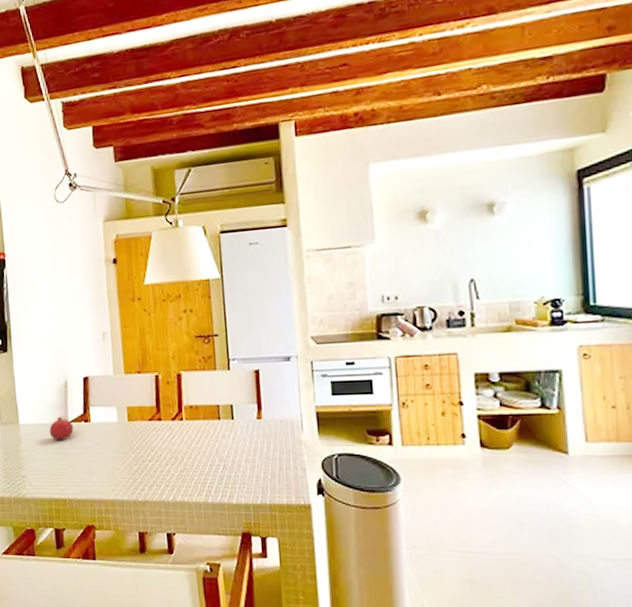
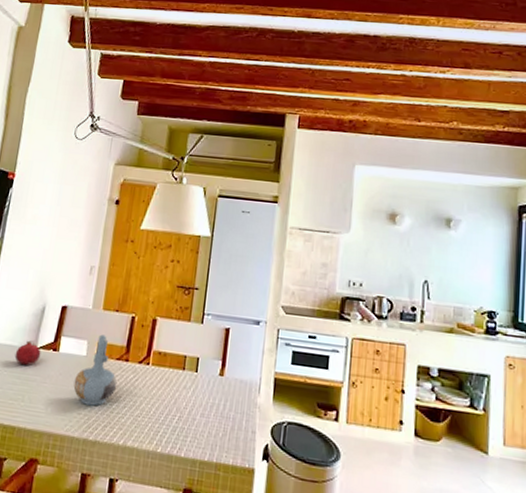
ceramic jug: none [112,398,155,469] -> present [73,334,118,406]

